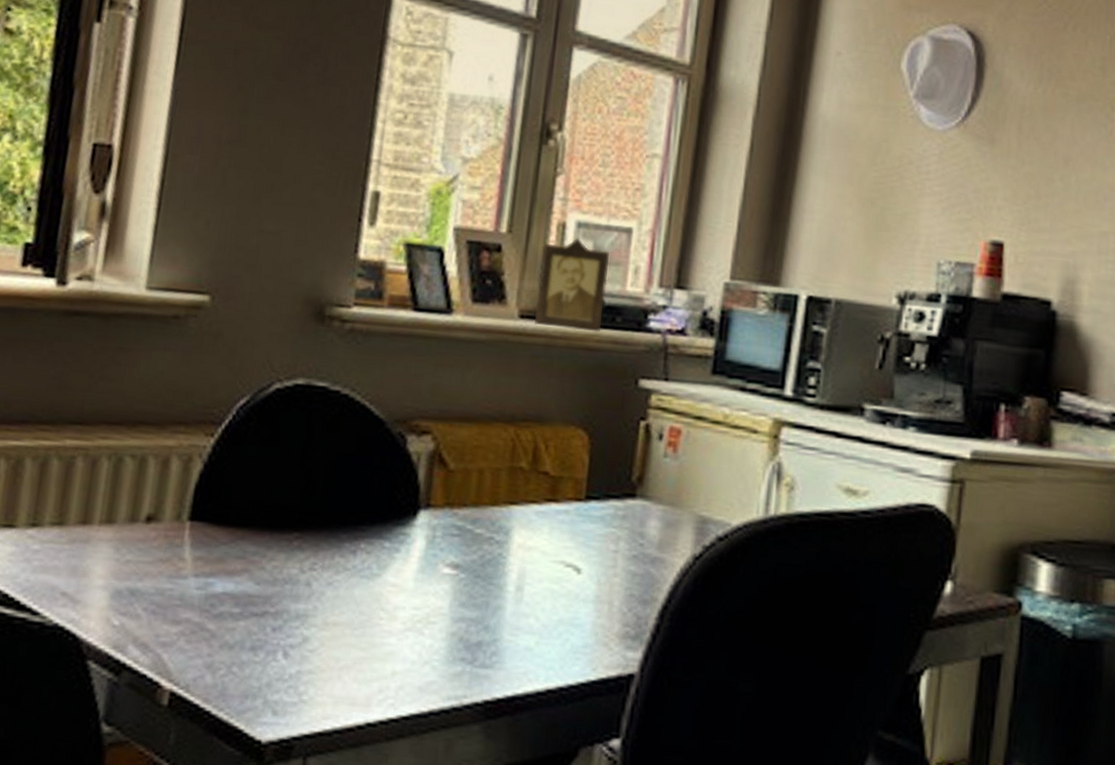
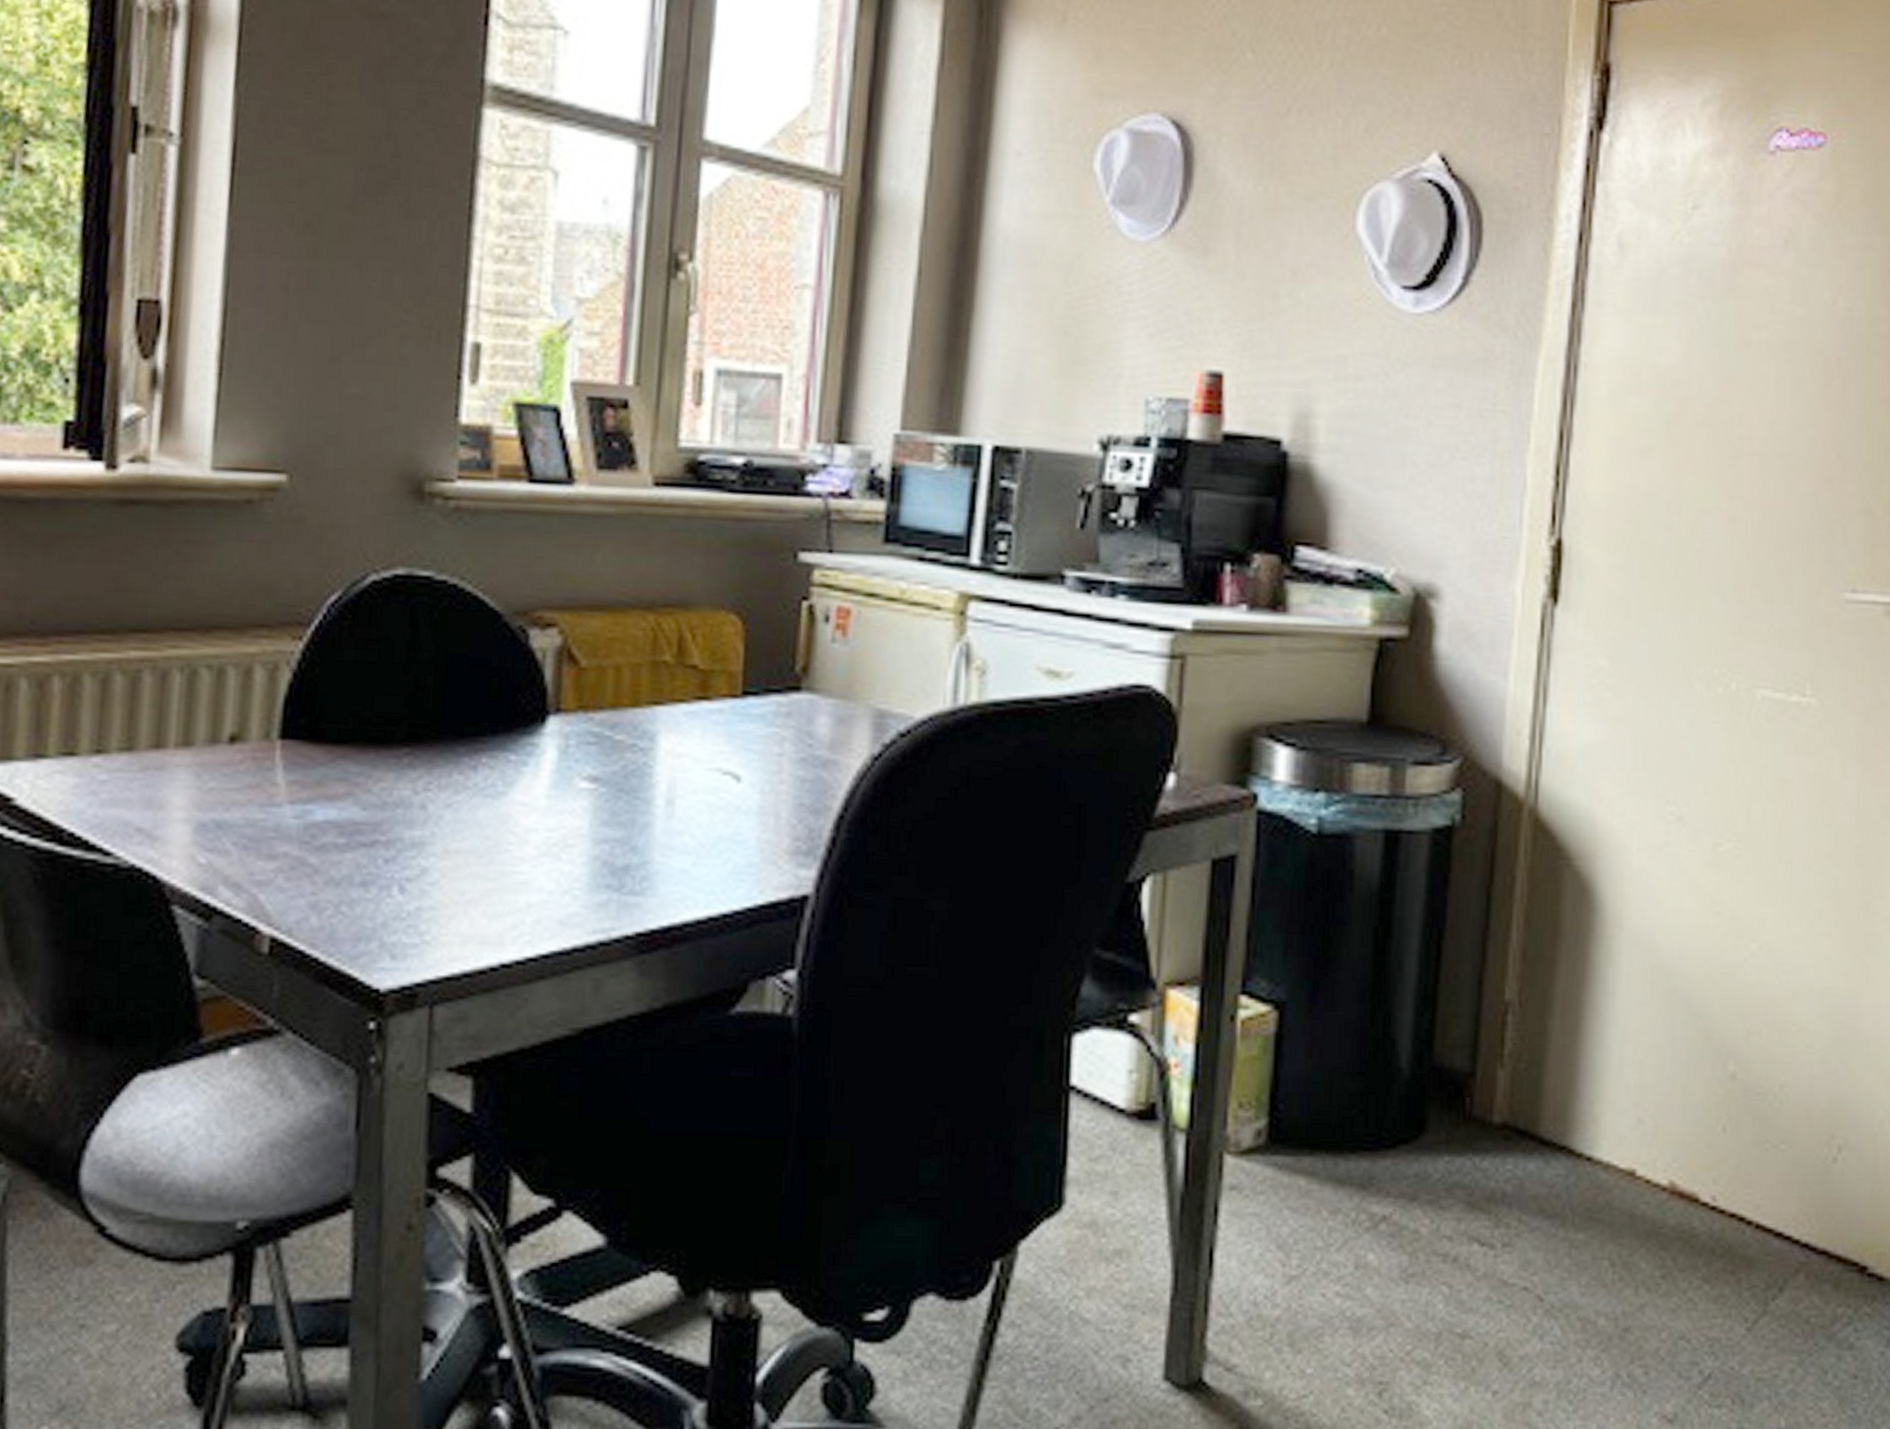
photo frame: present [534,239,609,332] -> none [671,389,756,499]

